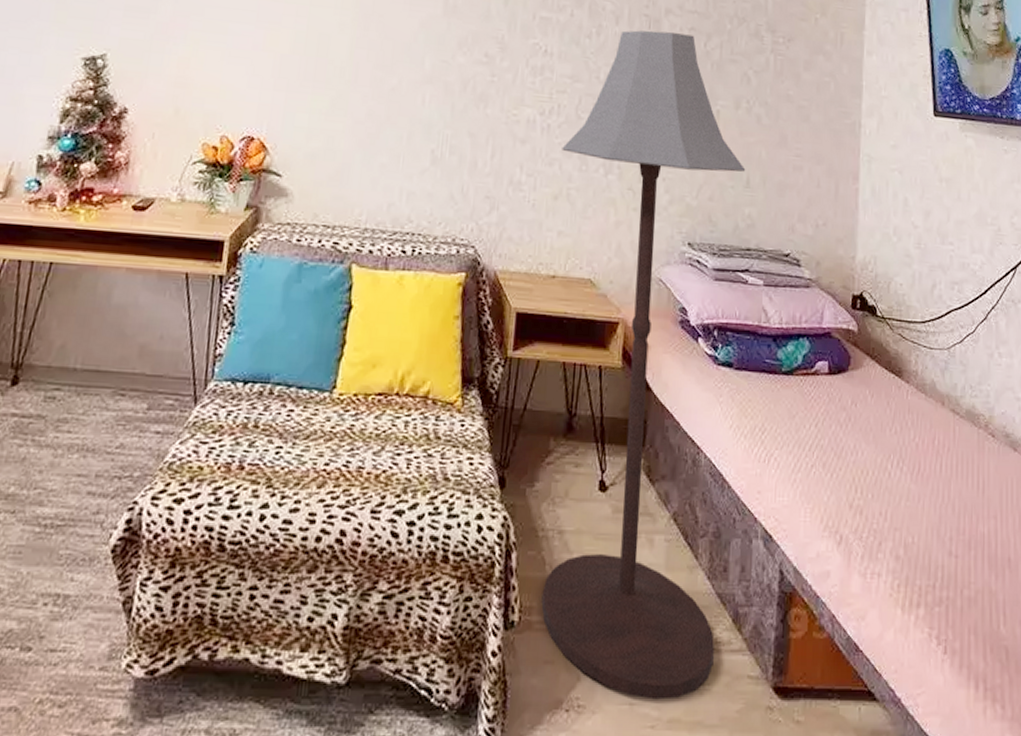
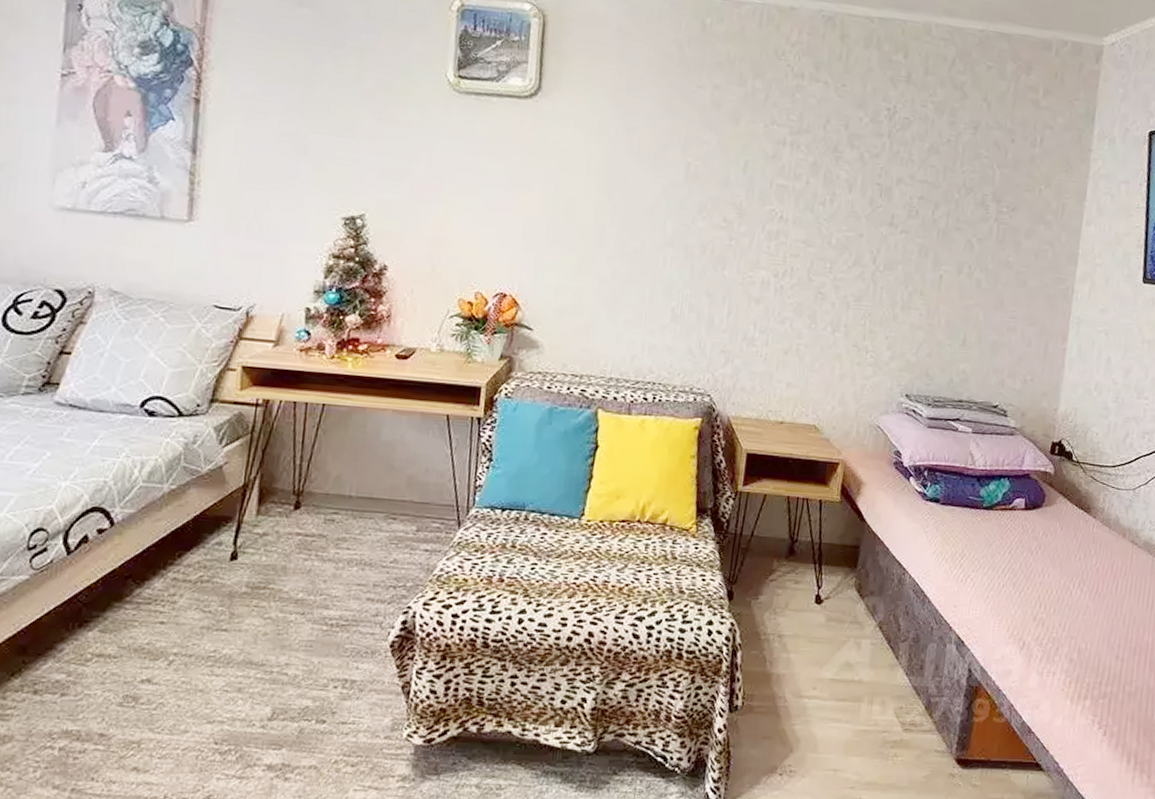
floor lamp: present [541,30,746,700] -> none [761,198,963,768]

